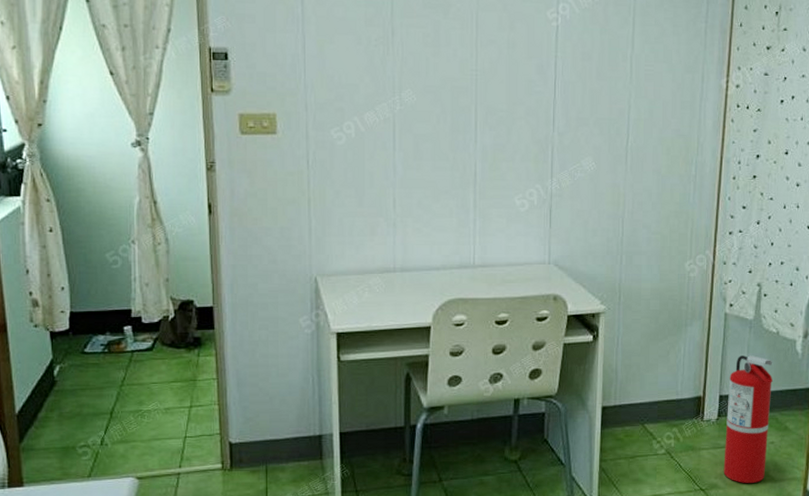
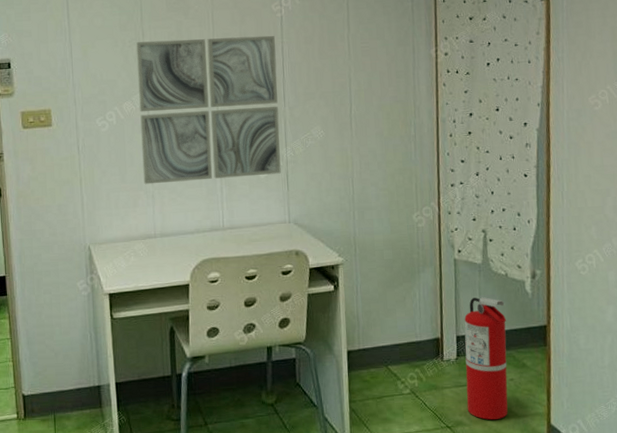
wall art: none [384,41,548,210] -> present [136,35,281,185]

